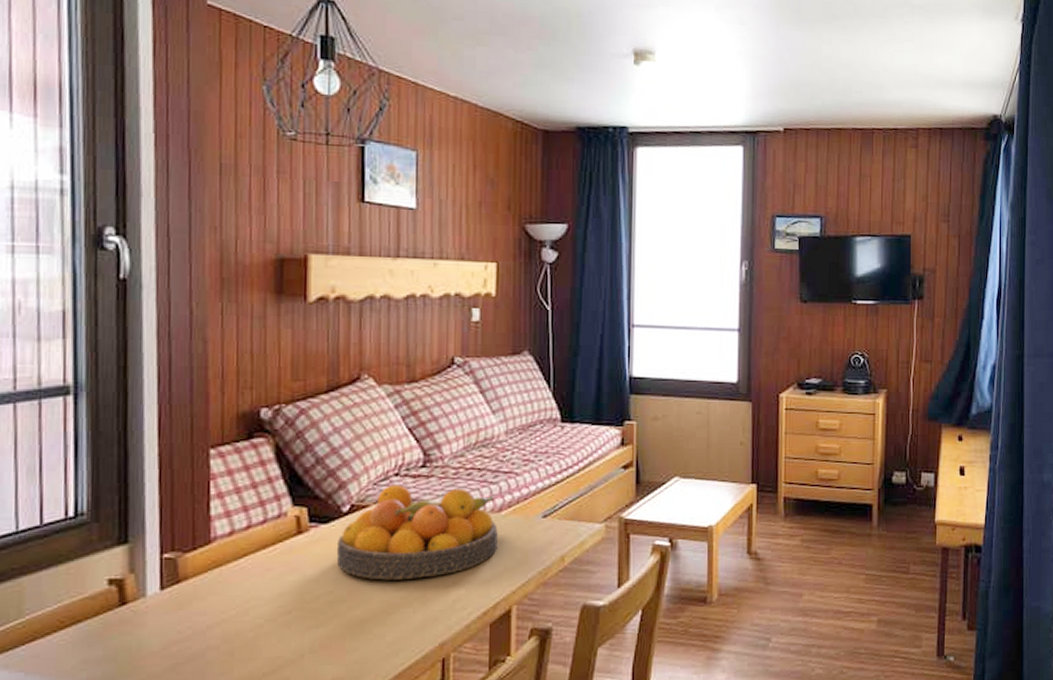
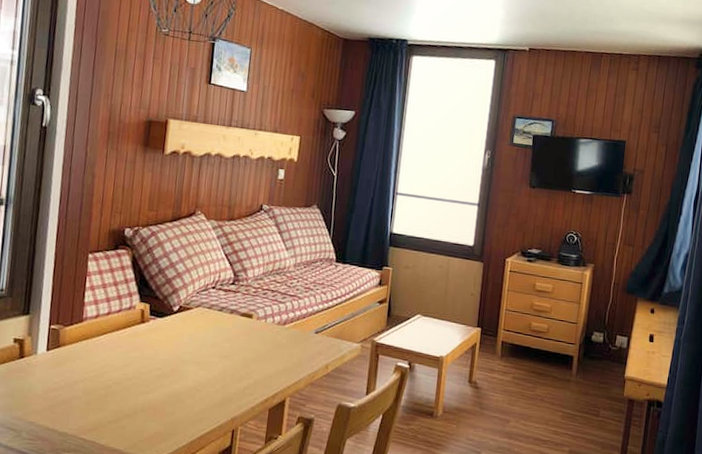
fruit bowl: present [336,485,498,580] -> none [165,295,282,367]

